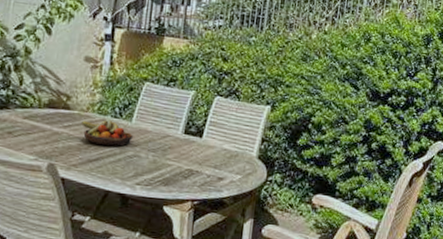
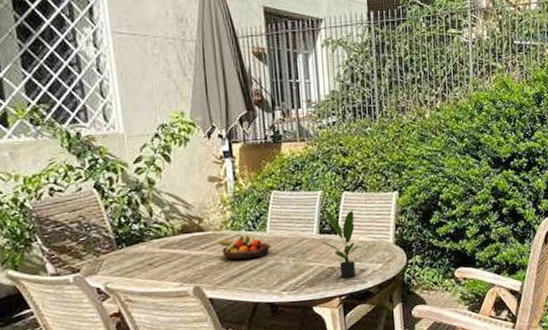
potted plant: none [183,112,224,184] -> present [320,211,362,278]

